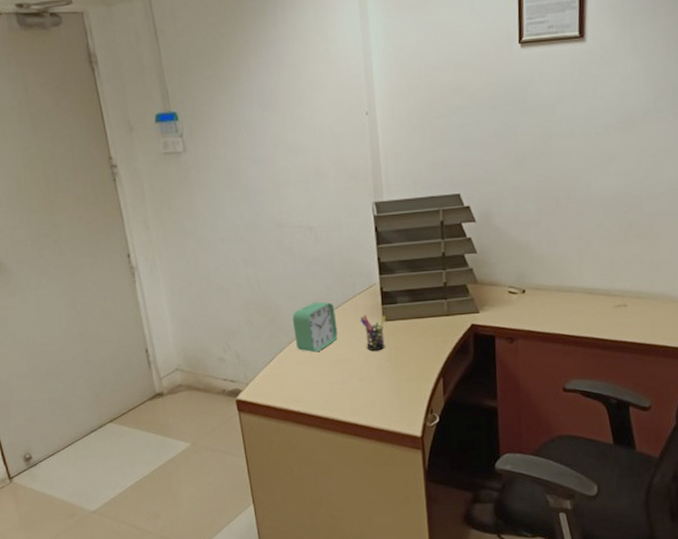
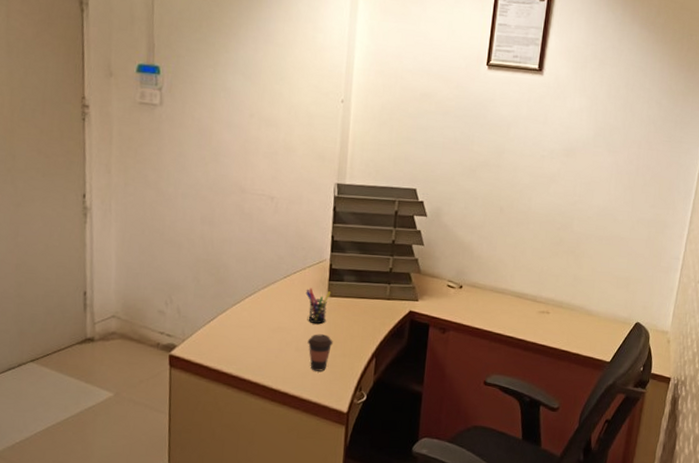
alarm clock: present [292,302,338,353] -> none [239,269,283,318]
coffee cup: none [369,360,396,399] -> present [307,334,333,371]

